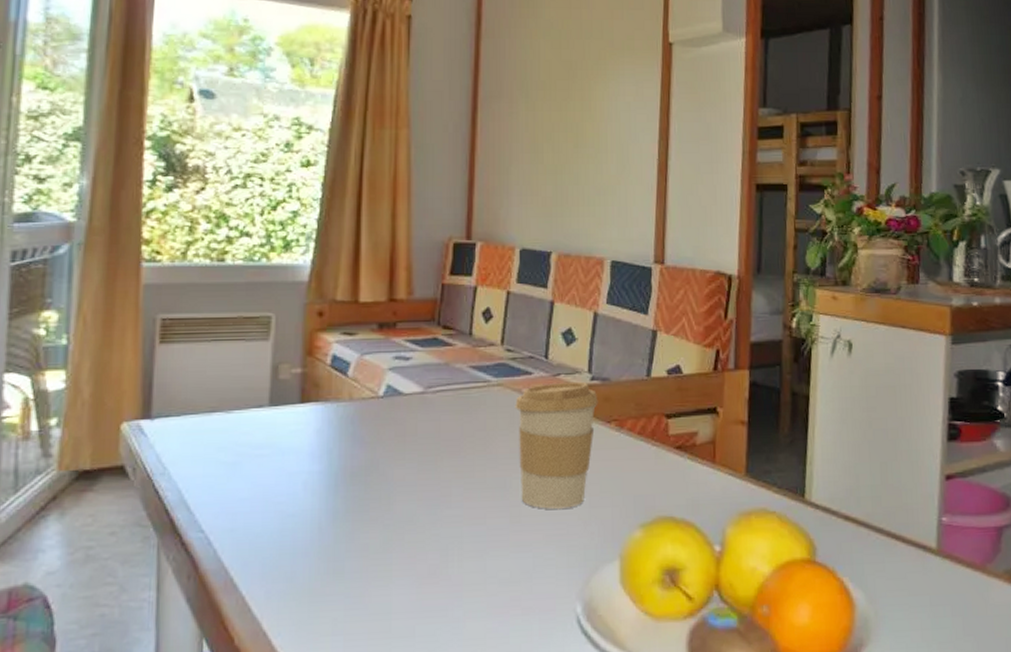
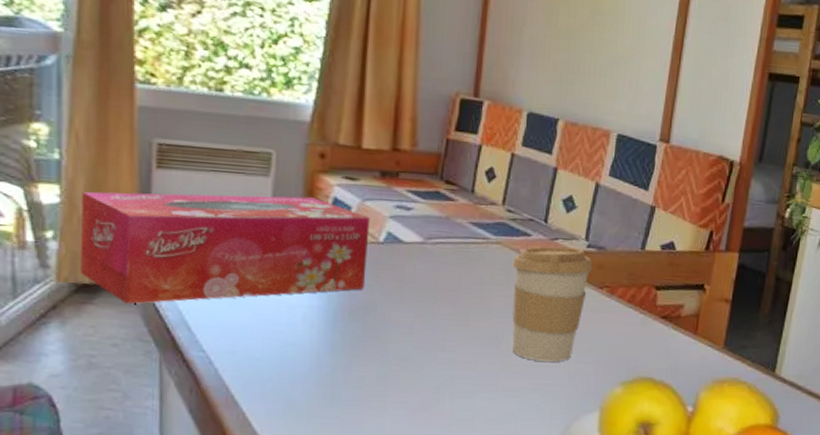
tissue box: none [81,357,369,488] -> present [79,191,370,305]

